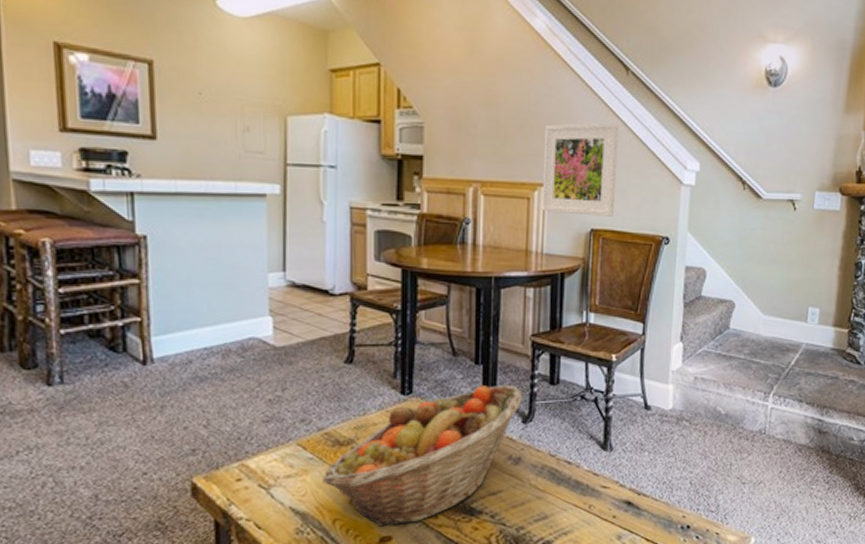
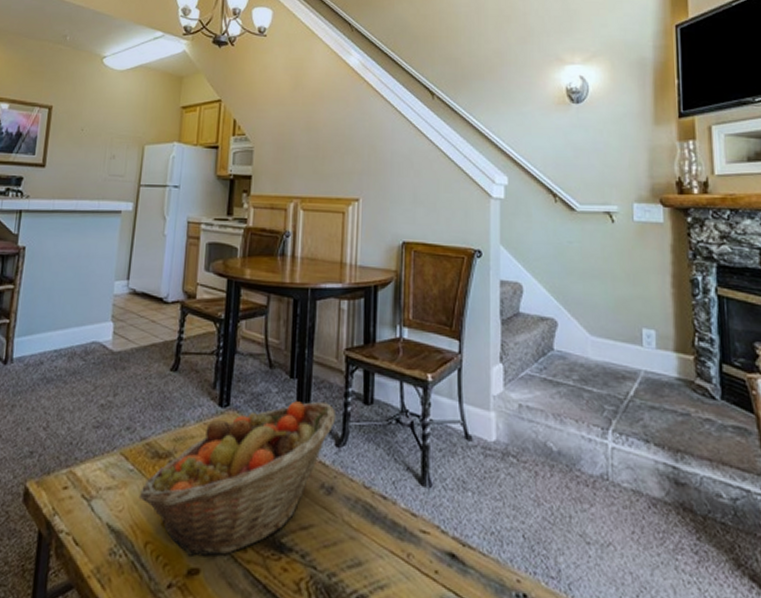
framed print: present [541,122,619,217] -> none [355,142,427,230]

